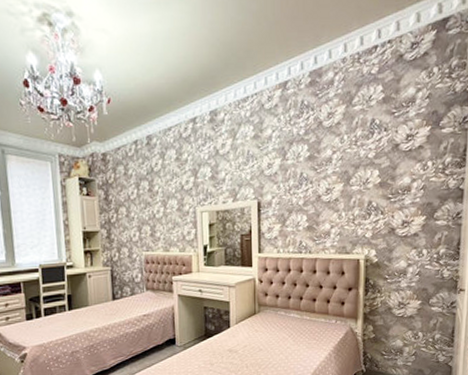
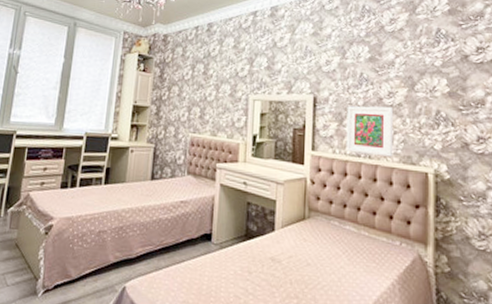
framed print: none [289,203,331,250] -> present [346,106,394,157]

